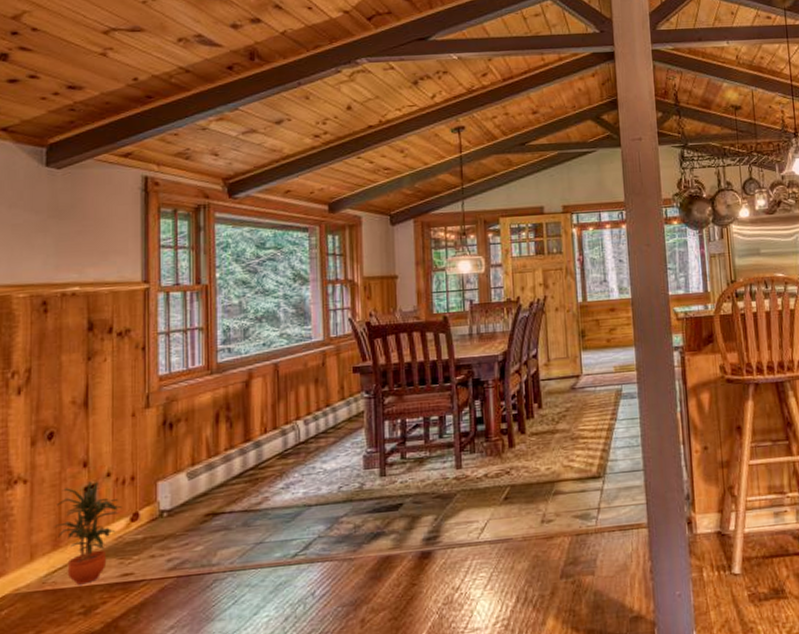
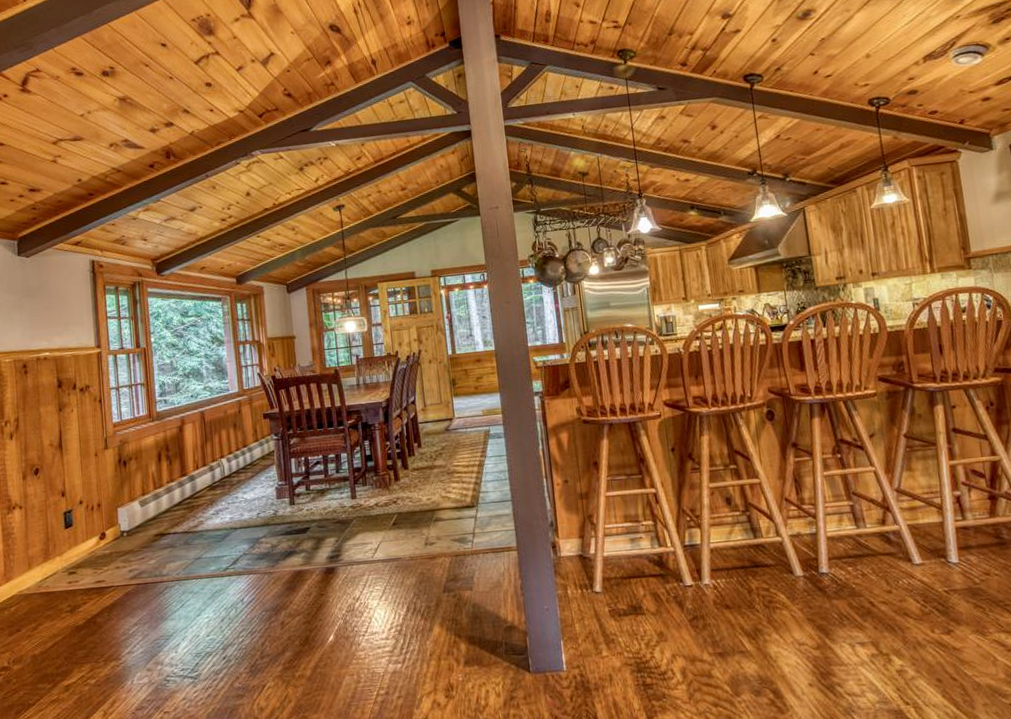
potted plant: present [54,481,122,585] -> none [44,508,93,589]

